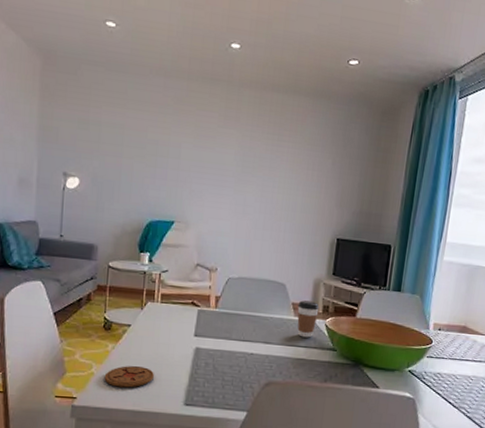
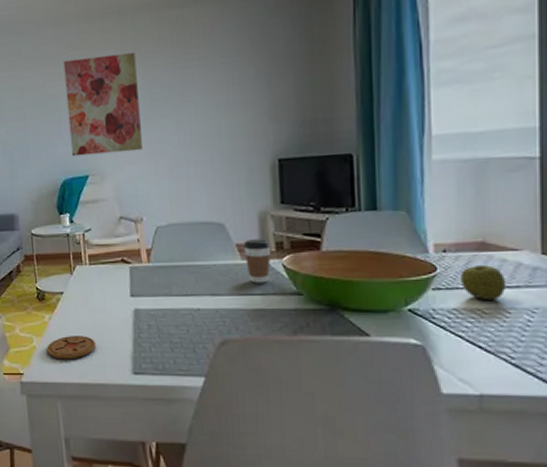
wall art: none [161,111,236,209] -> present [63,52,143,157]
apple: none [446,343,474,370] -> present [459,265,507,301]

